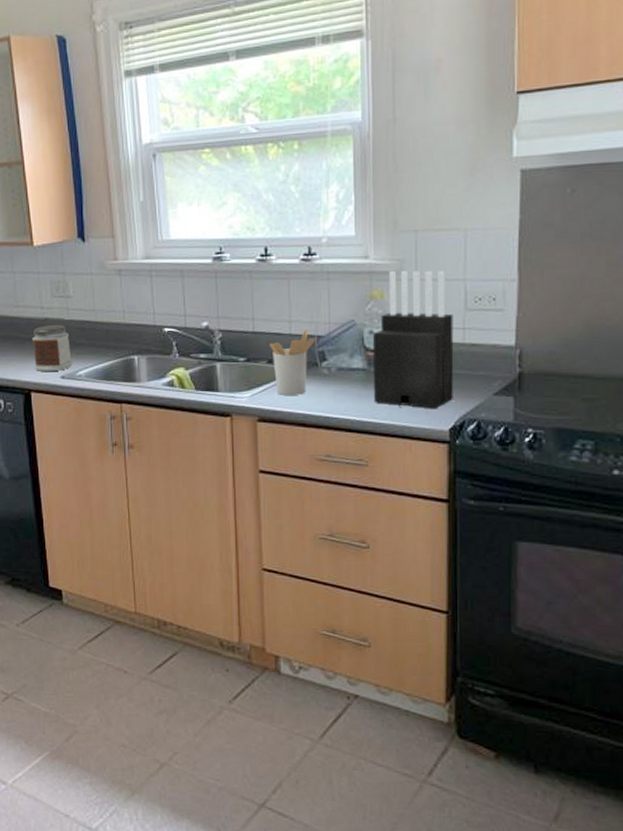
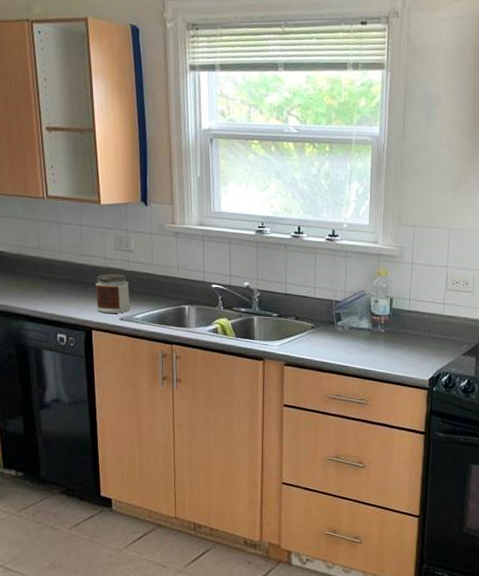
utensil holder: present [270,329,317,395] -> none [298,294,335,346]
knife block: present [372,270,454,409] -> none [375,254,437,363]

